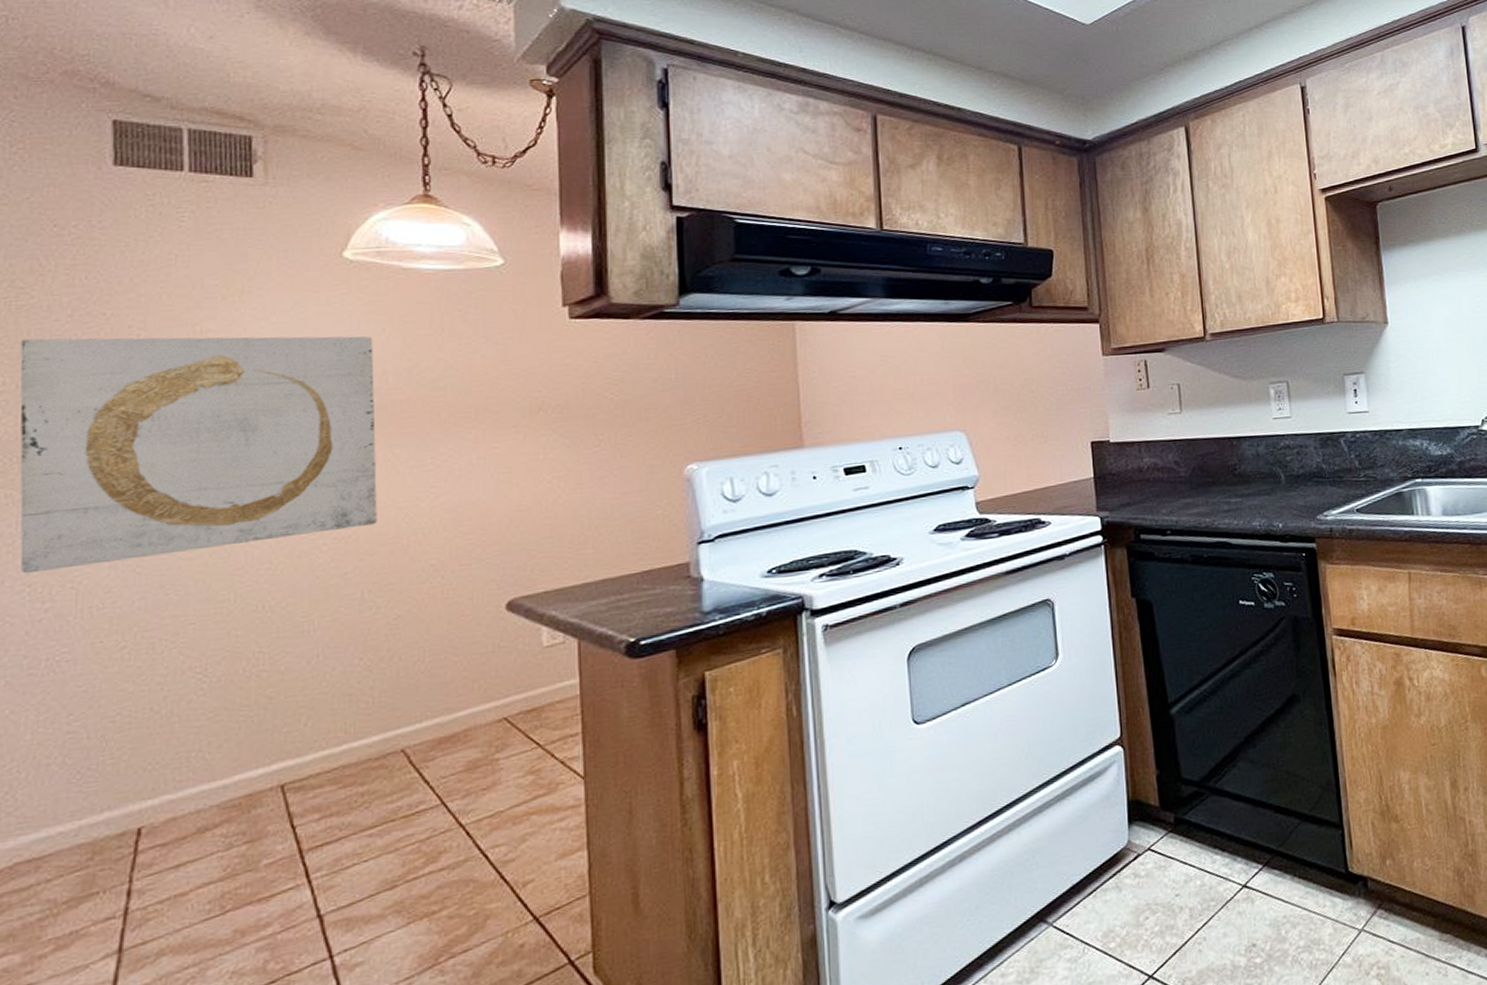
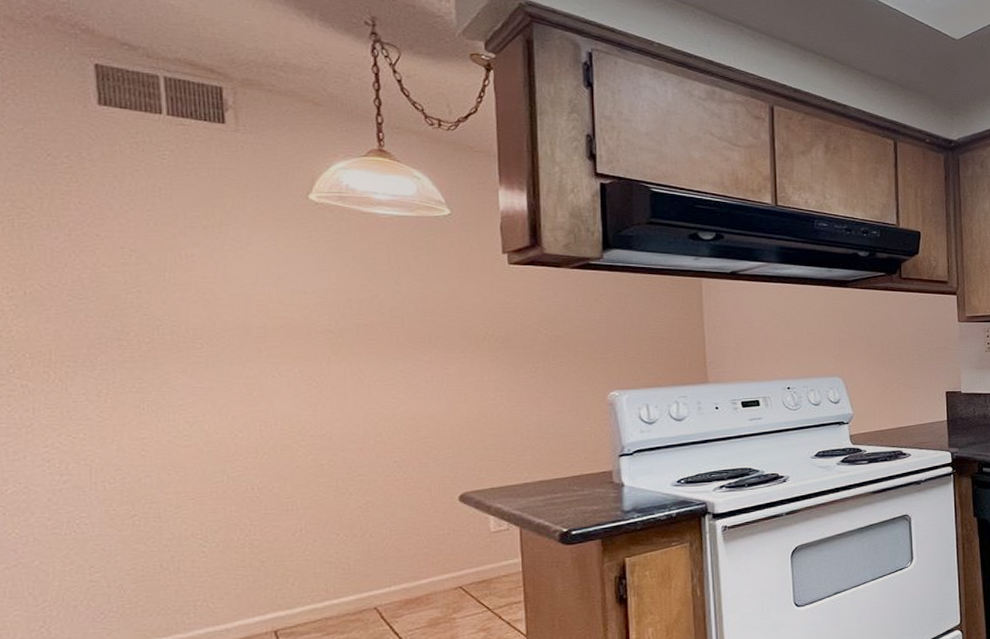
wall art: present [20,336,377,574] -> none [25,253,347,451]

